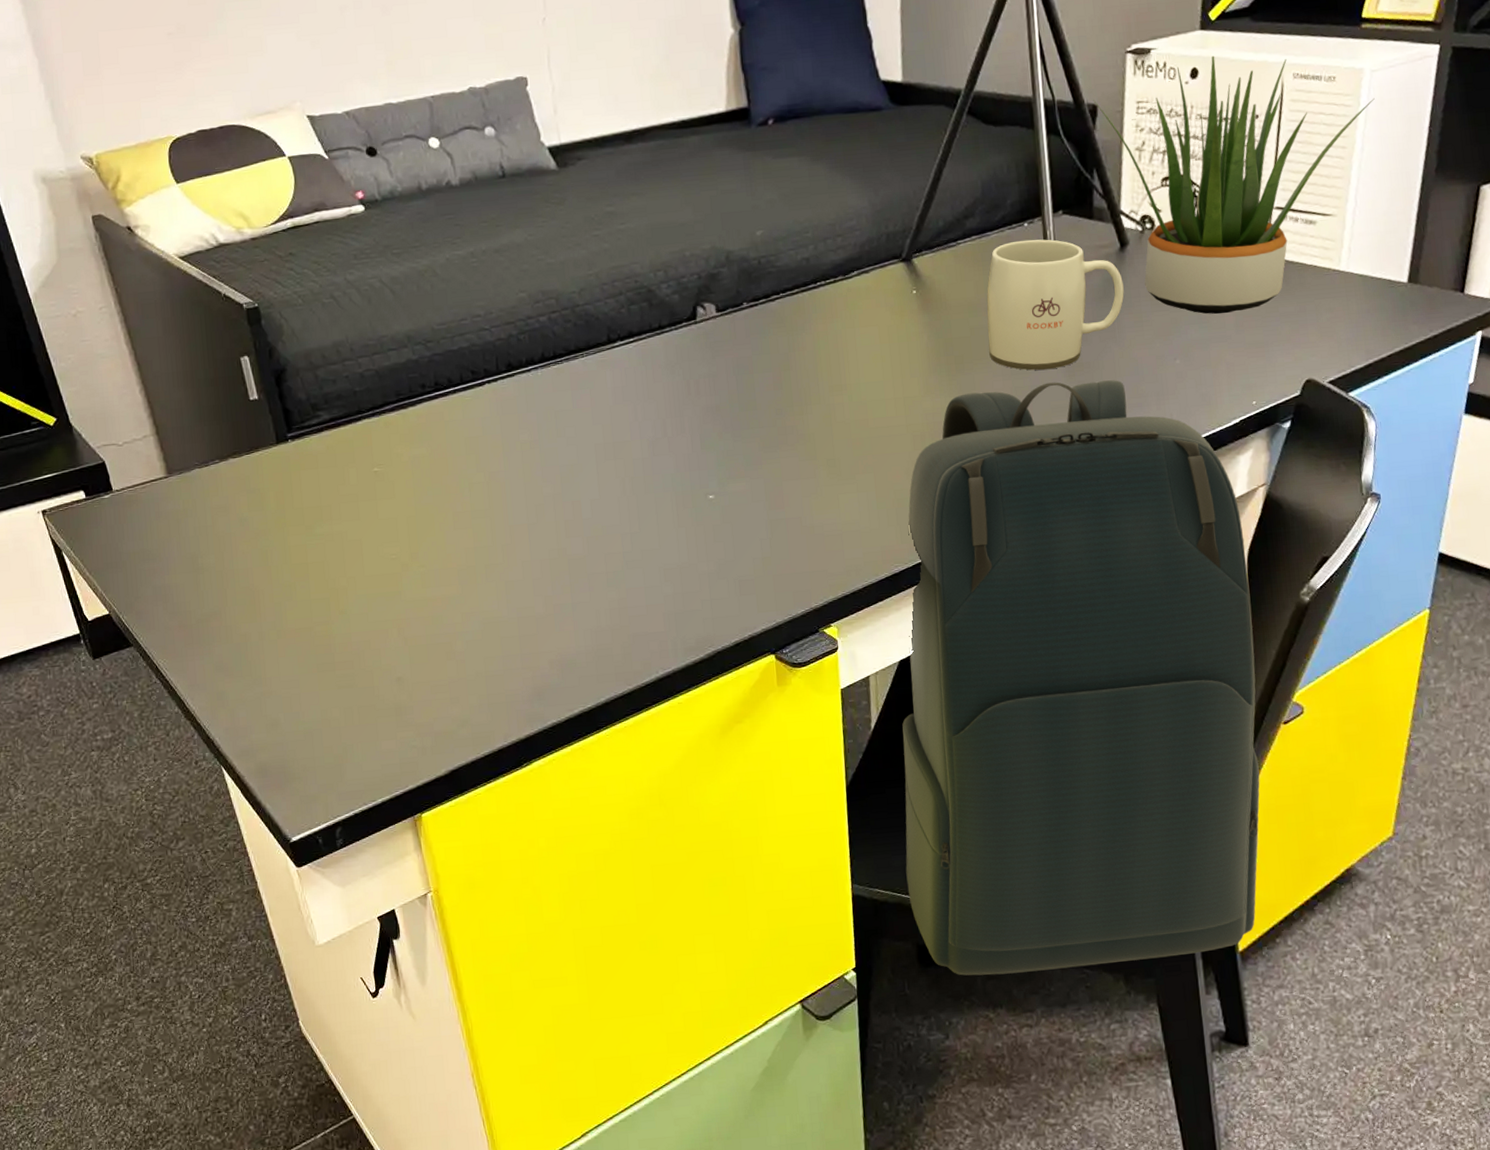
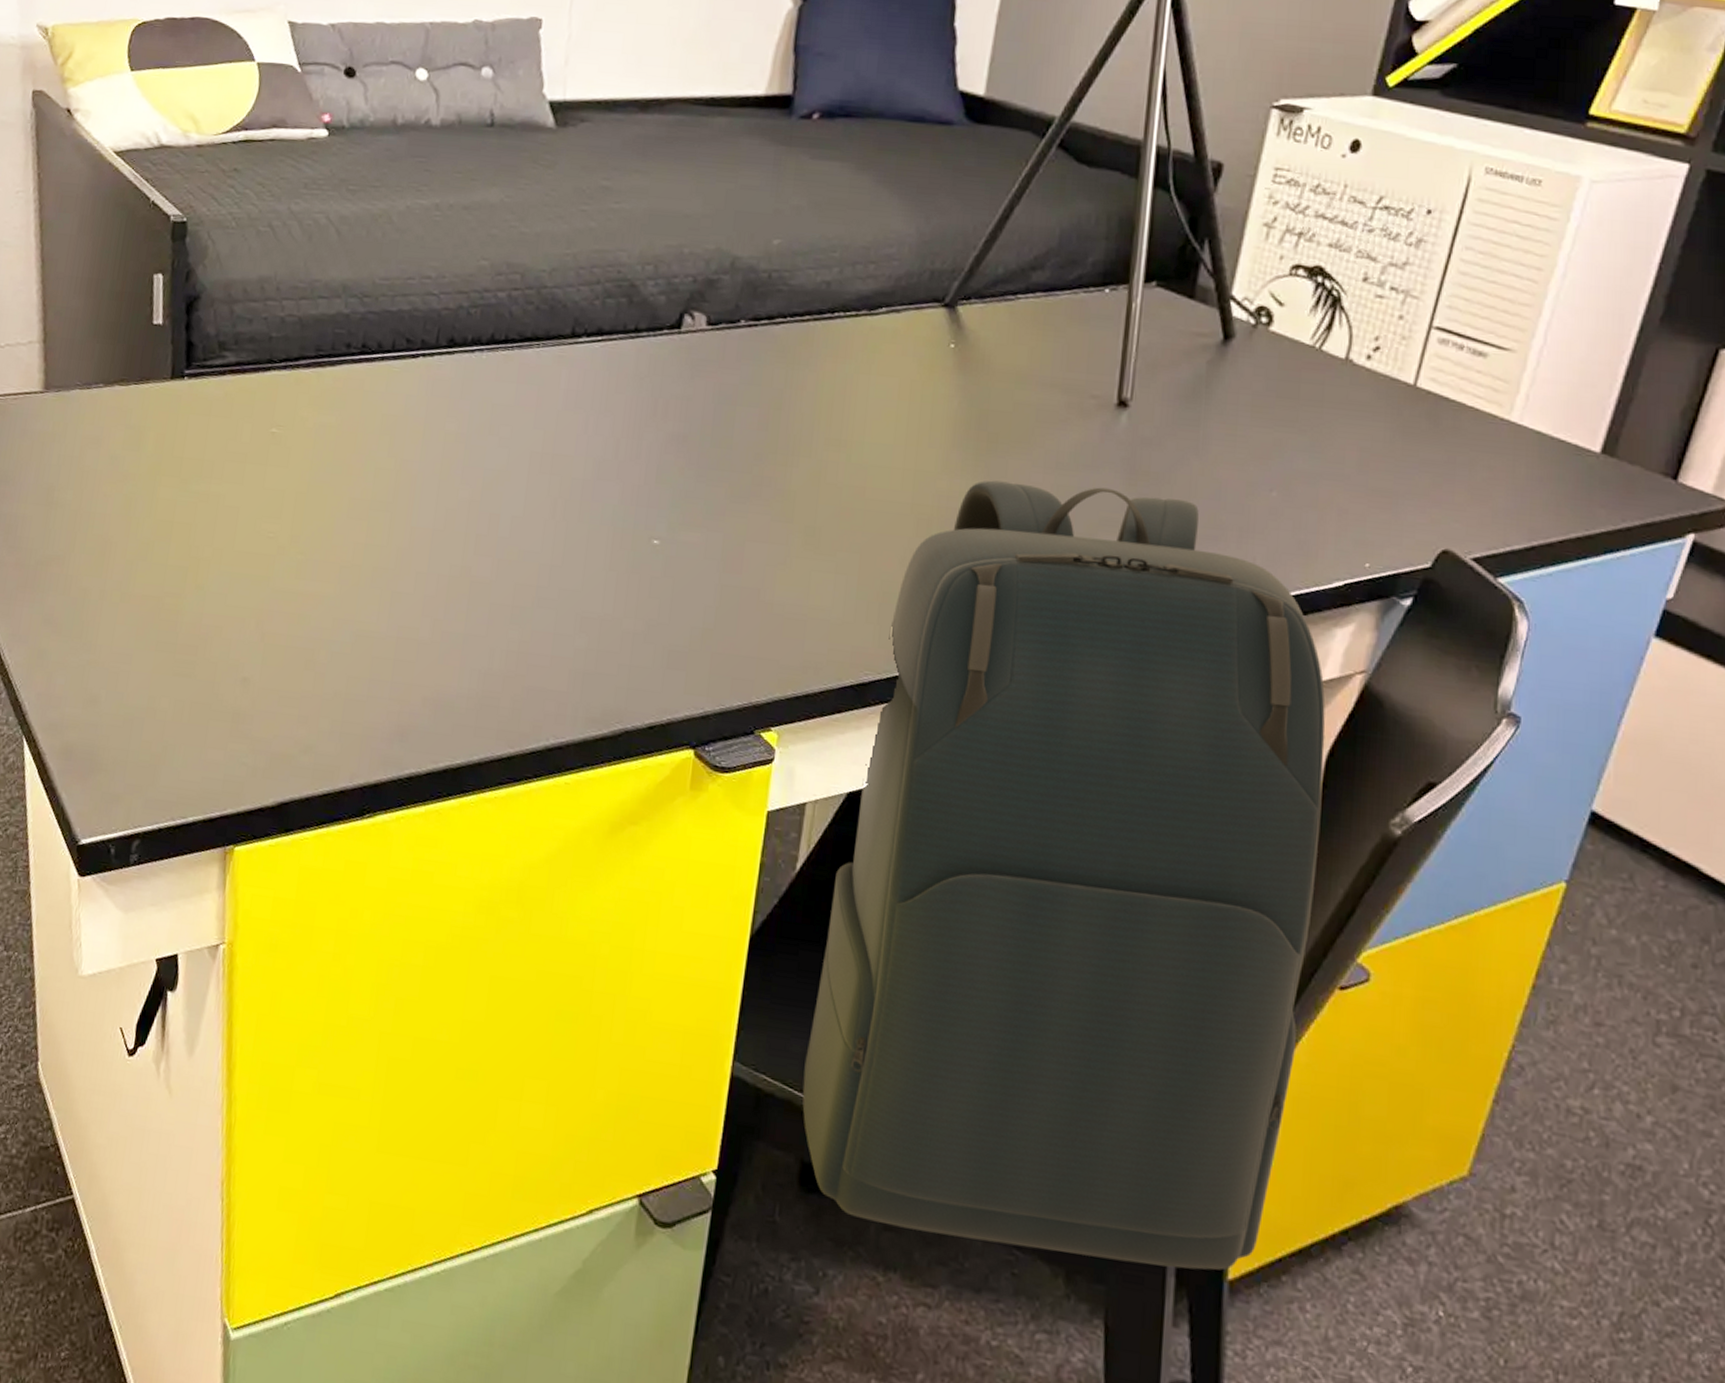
mug: present [986,239,1124,370] -> none [1032,308,1220,472]
potted plant: present [1093,55,1375,314] -> none [1219,129,1591,447]

